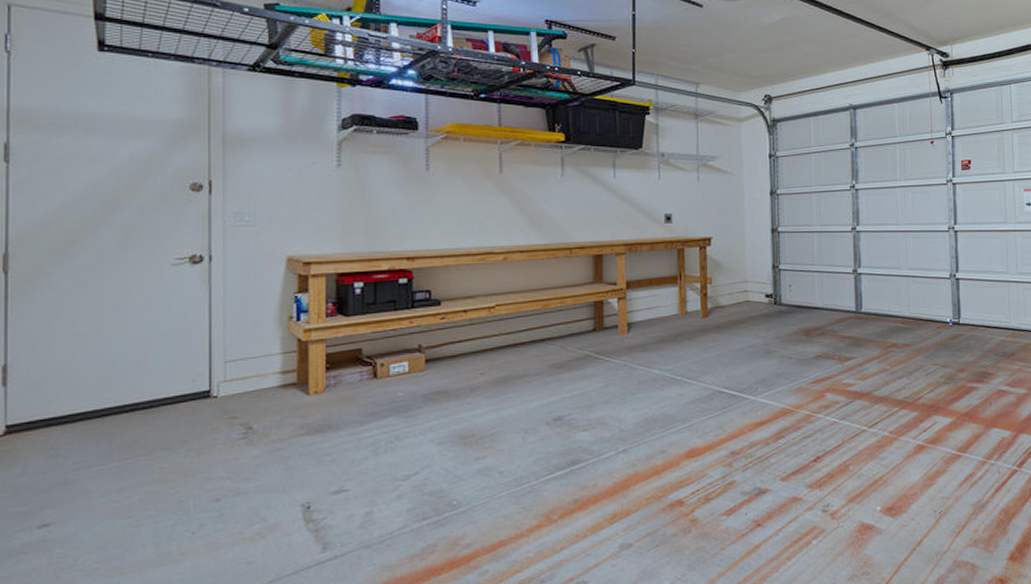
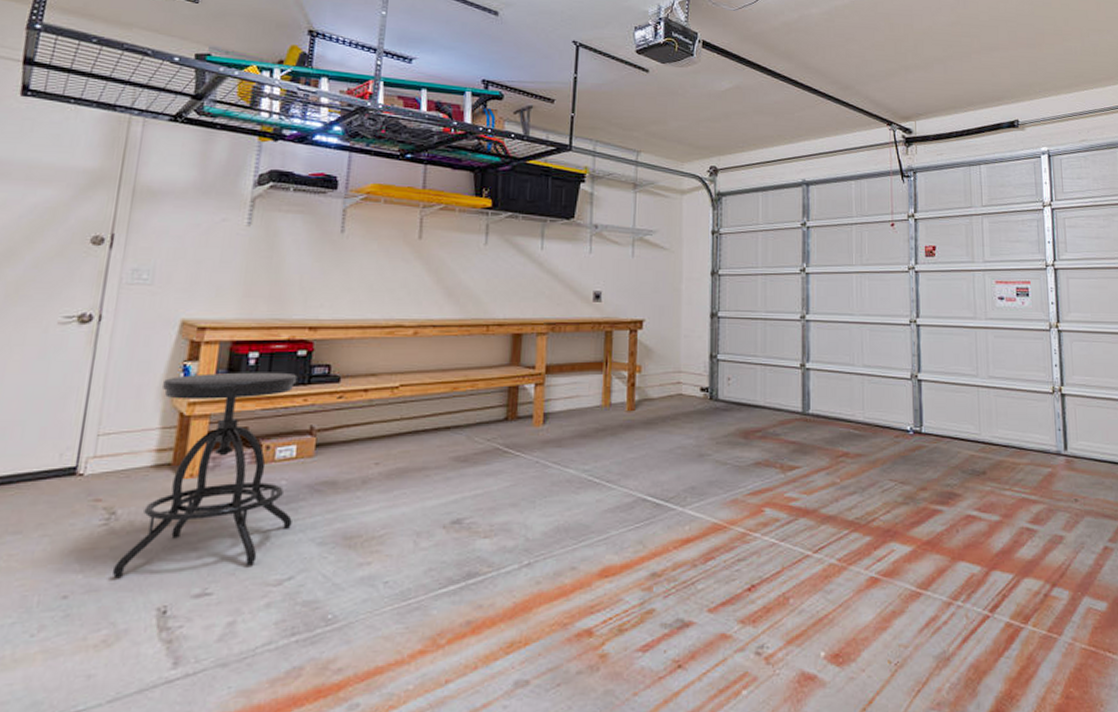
stool: none [256,299,412,483] -> present [111,372,298,579]

